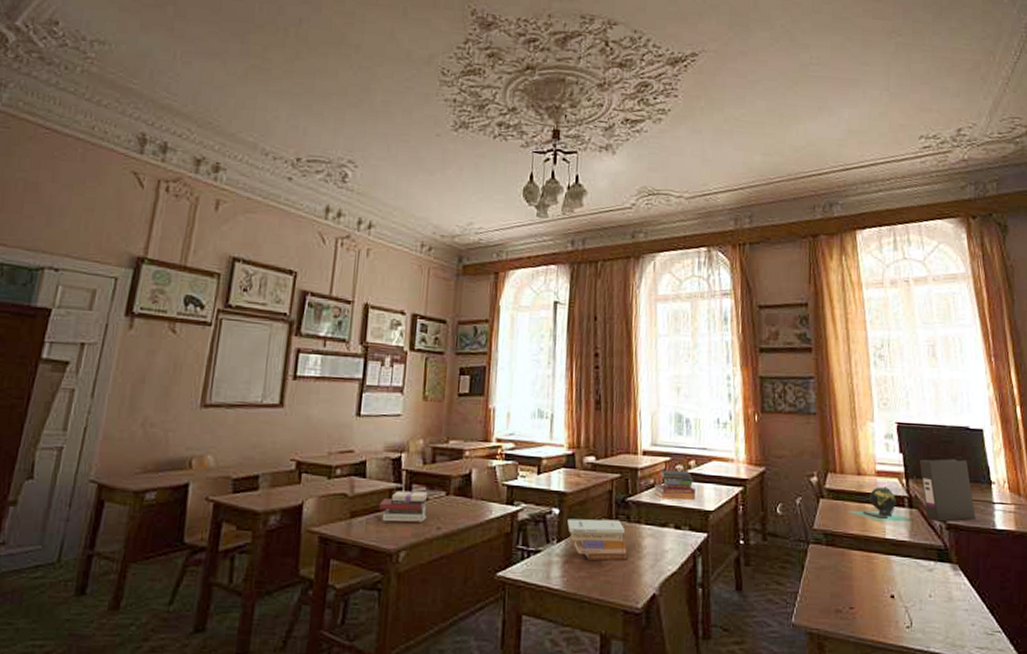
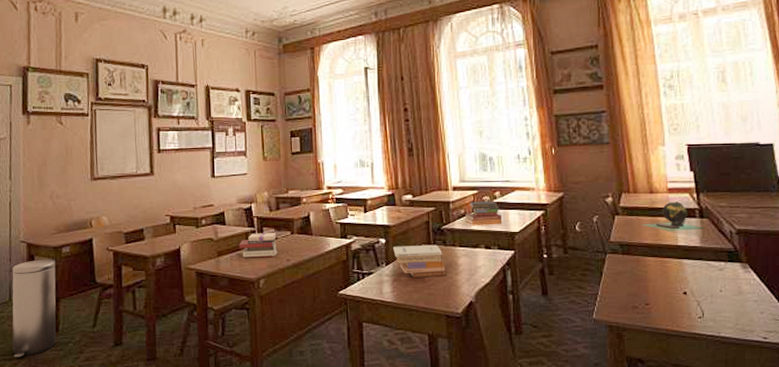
pedal bin: none [47,506,134,643] -> present [12,259,57,357]
binder: present [919,458,976,522] -> none [710,172,765,228]

